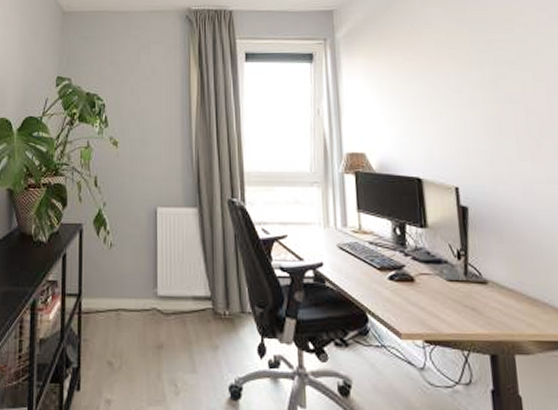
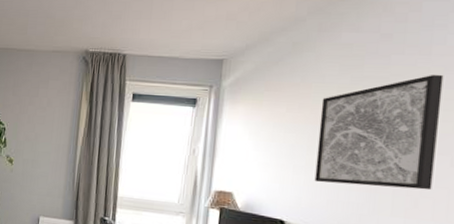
wall art: none [434,13,550,133] -> present [314,74,444,191]

